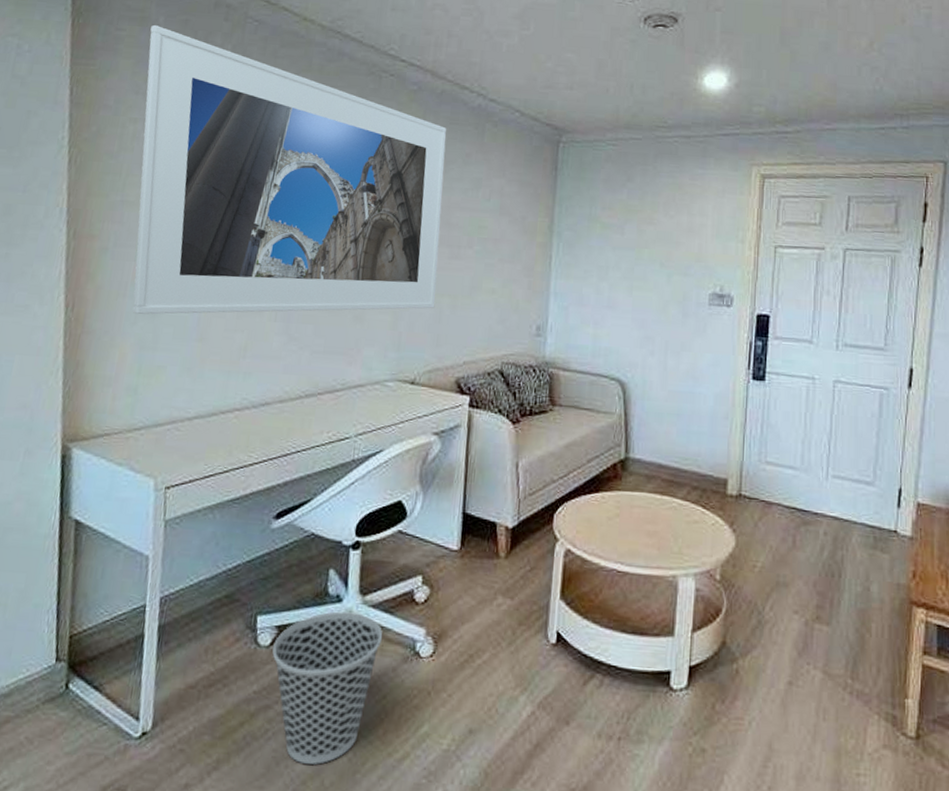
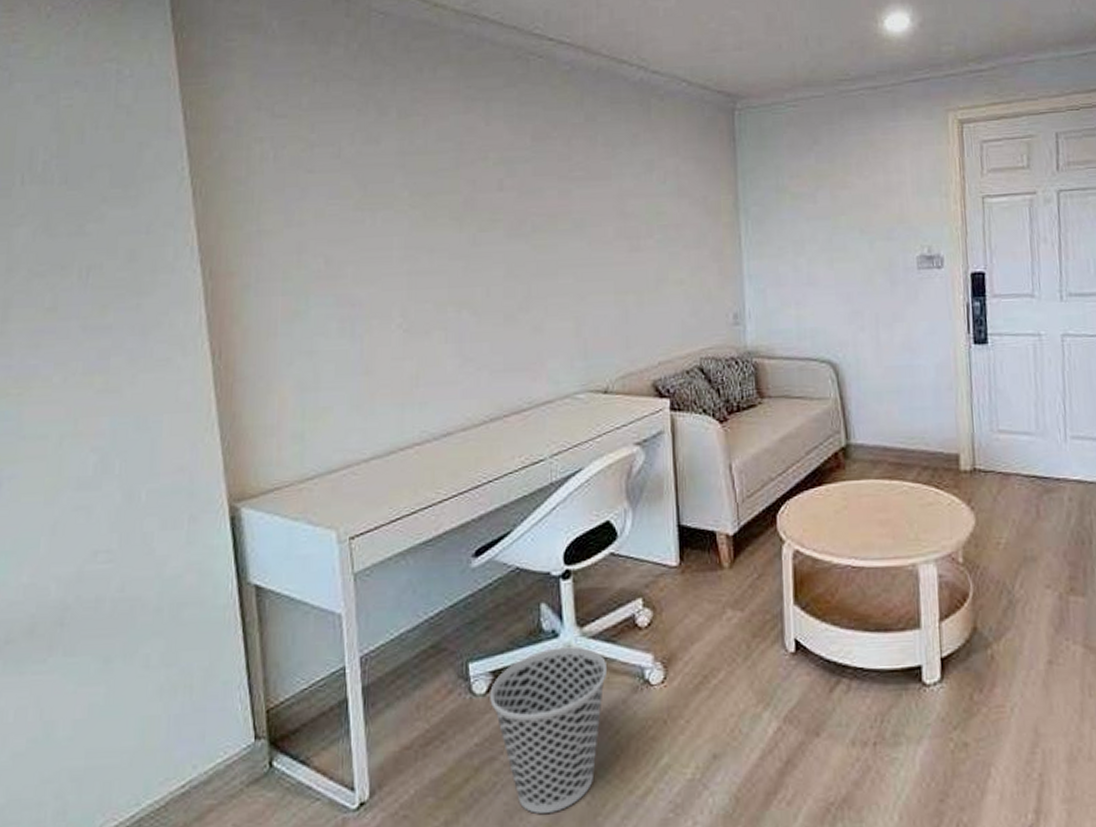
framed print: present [133,25,447,315] -> none [264,31,620,354]

